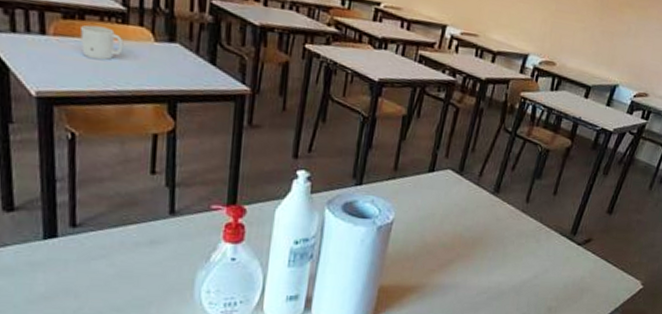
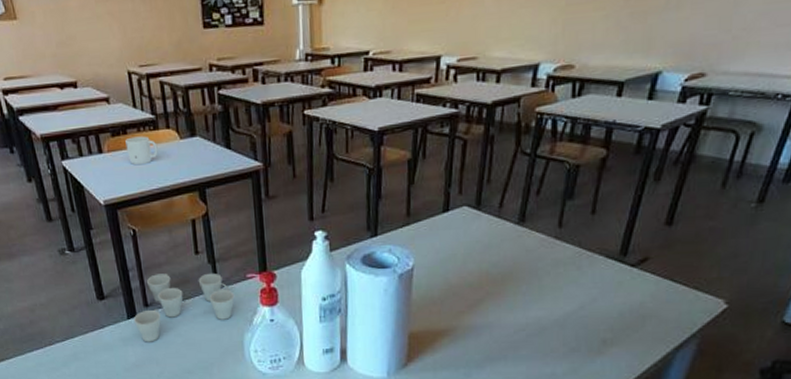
cup: none [51,189,193,271] -> present [133,273,235,342]

